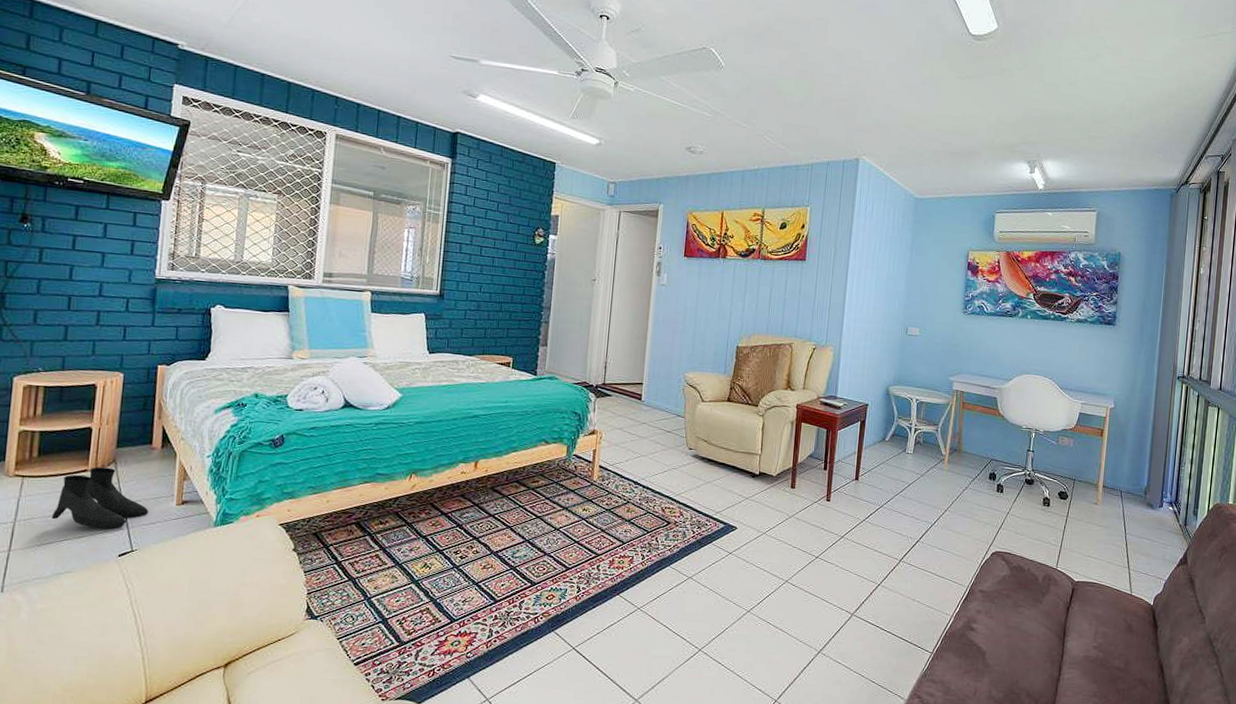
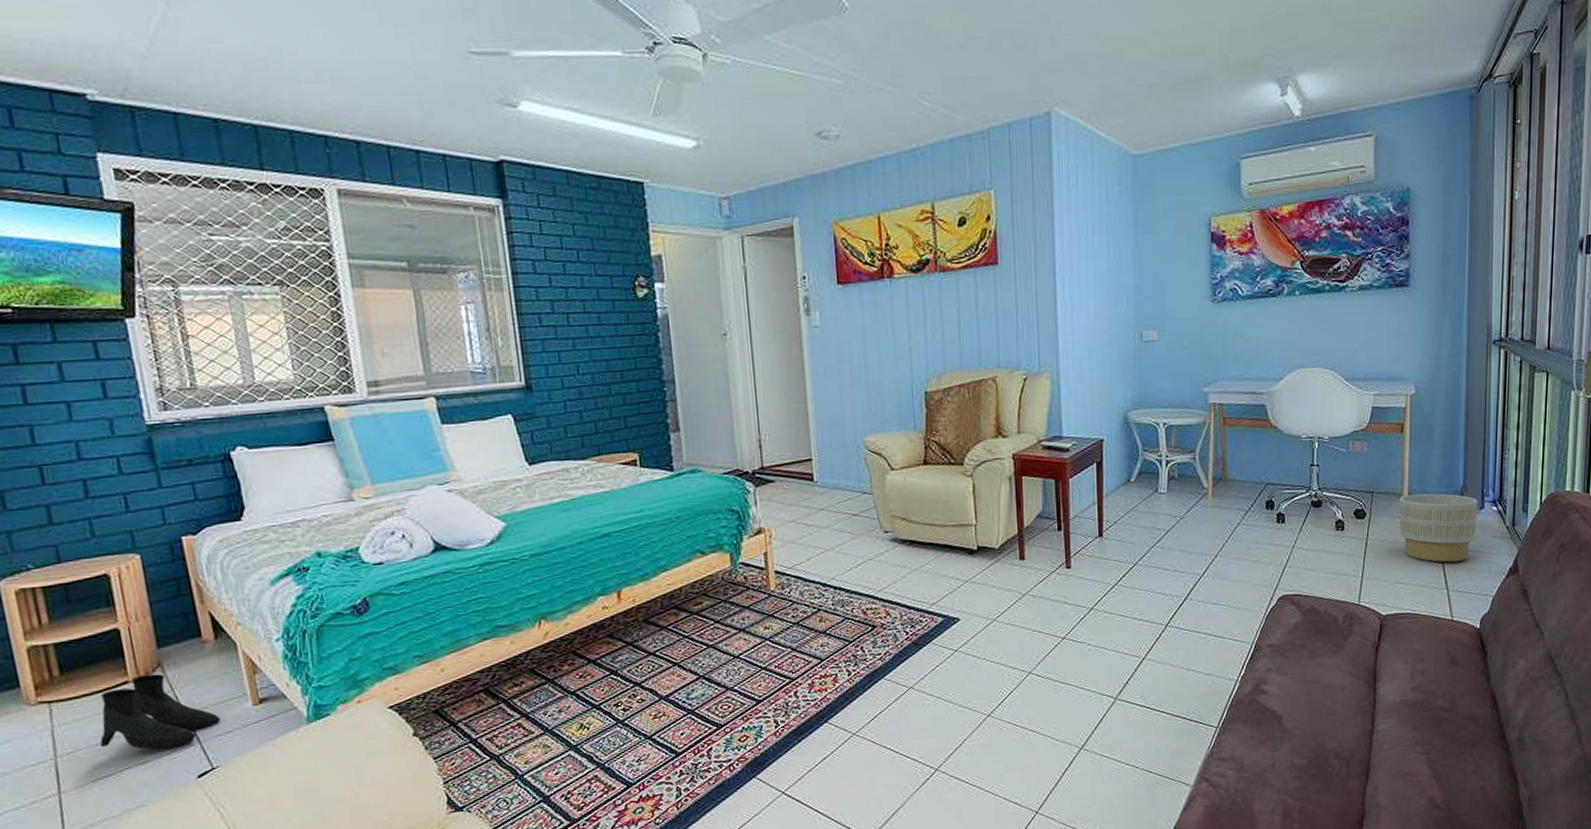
planter: none [1094,486,1158,547] -> present [1399,493,1478,563]

